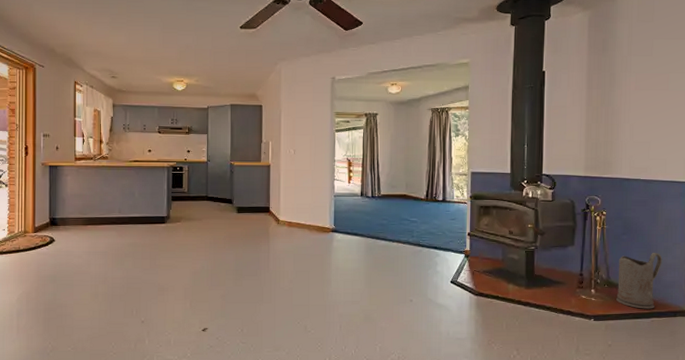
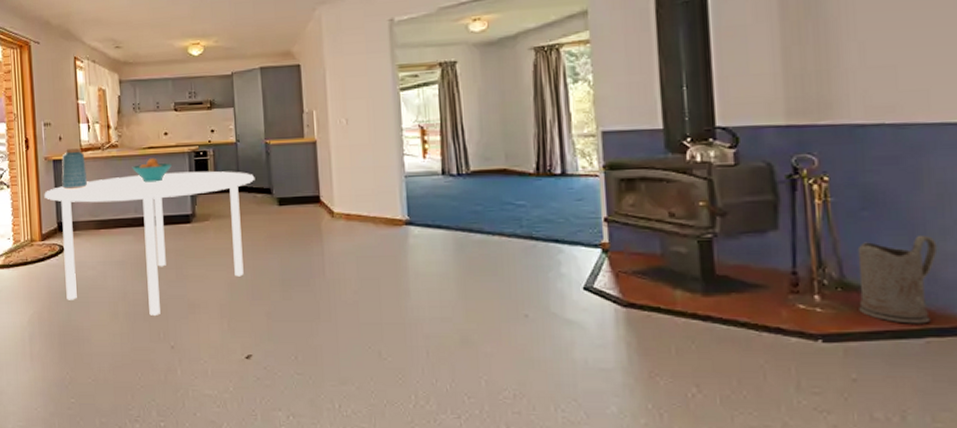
dining table: none [39,182,220,296] -> present [44,171,255,315]
vase: none [56,157,79,191] -> present [61,148,88,190]
fruit bowl: none [119,169,154,189] -> present [132,157,173,183]

